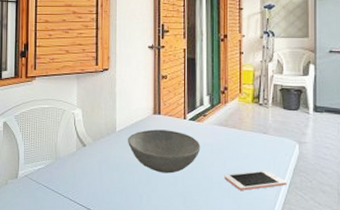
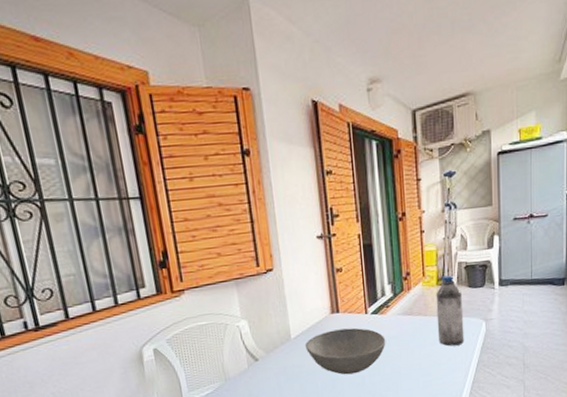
cell phone: present [224,170,287,191] -> none [412,353,475,378]
water bottle: none [250,95,277,163] -> present [435,275,465,346]

